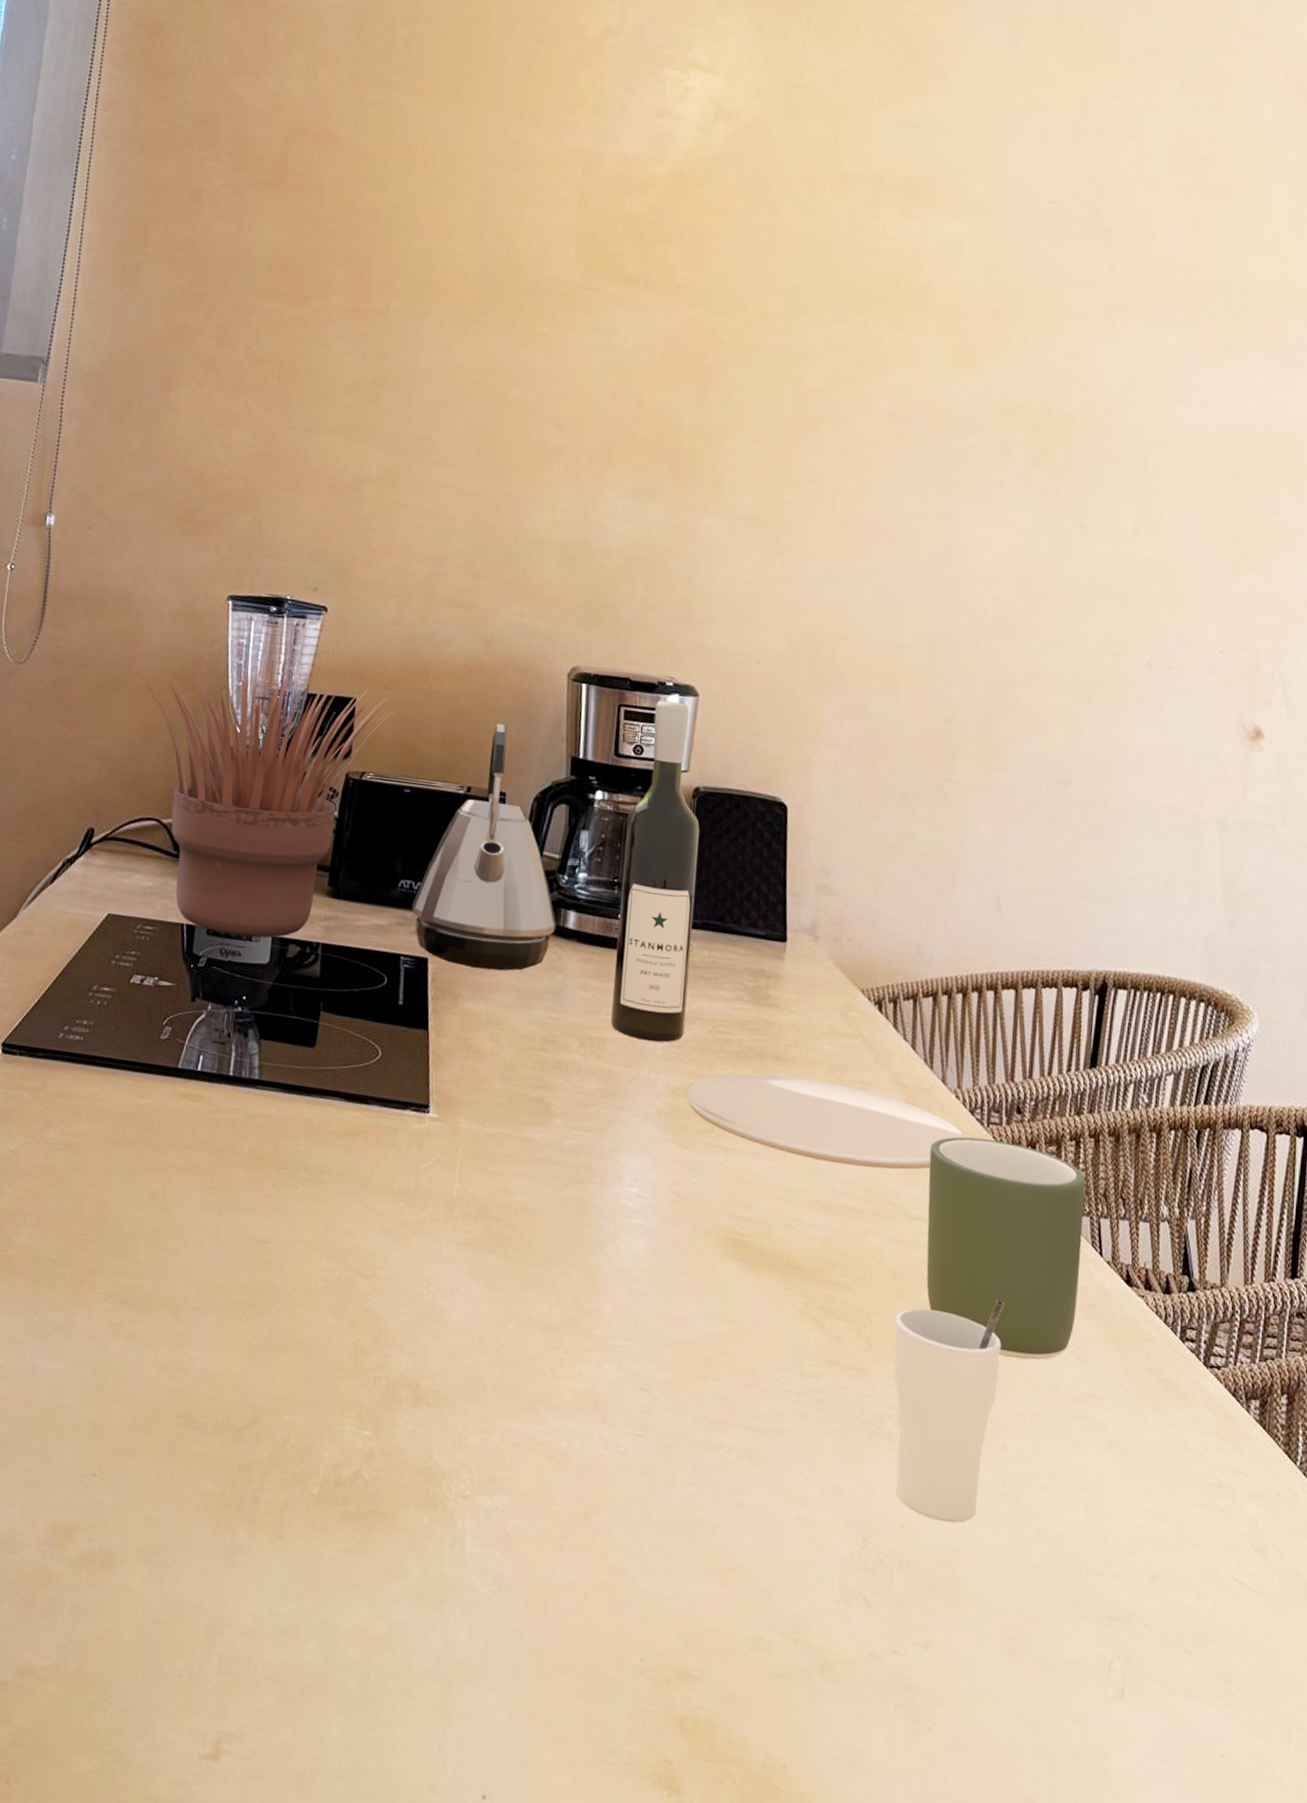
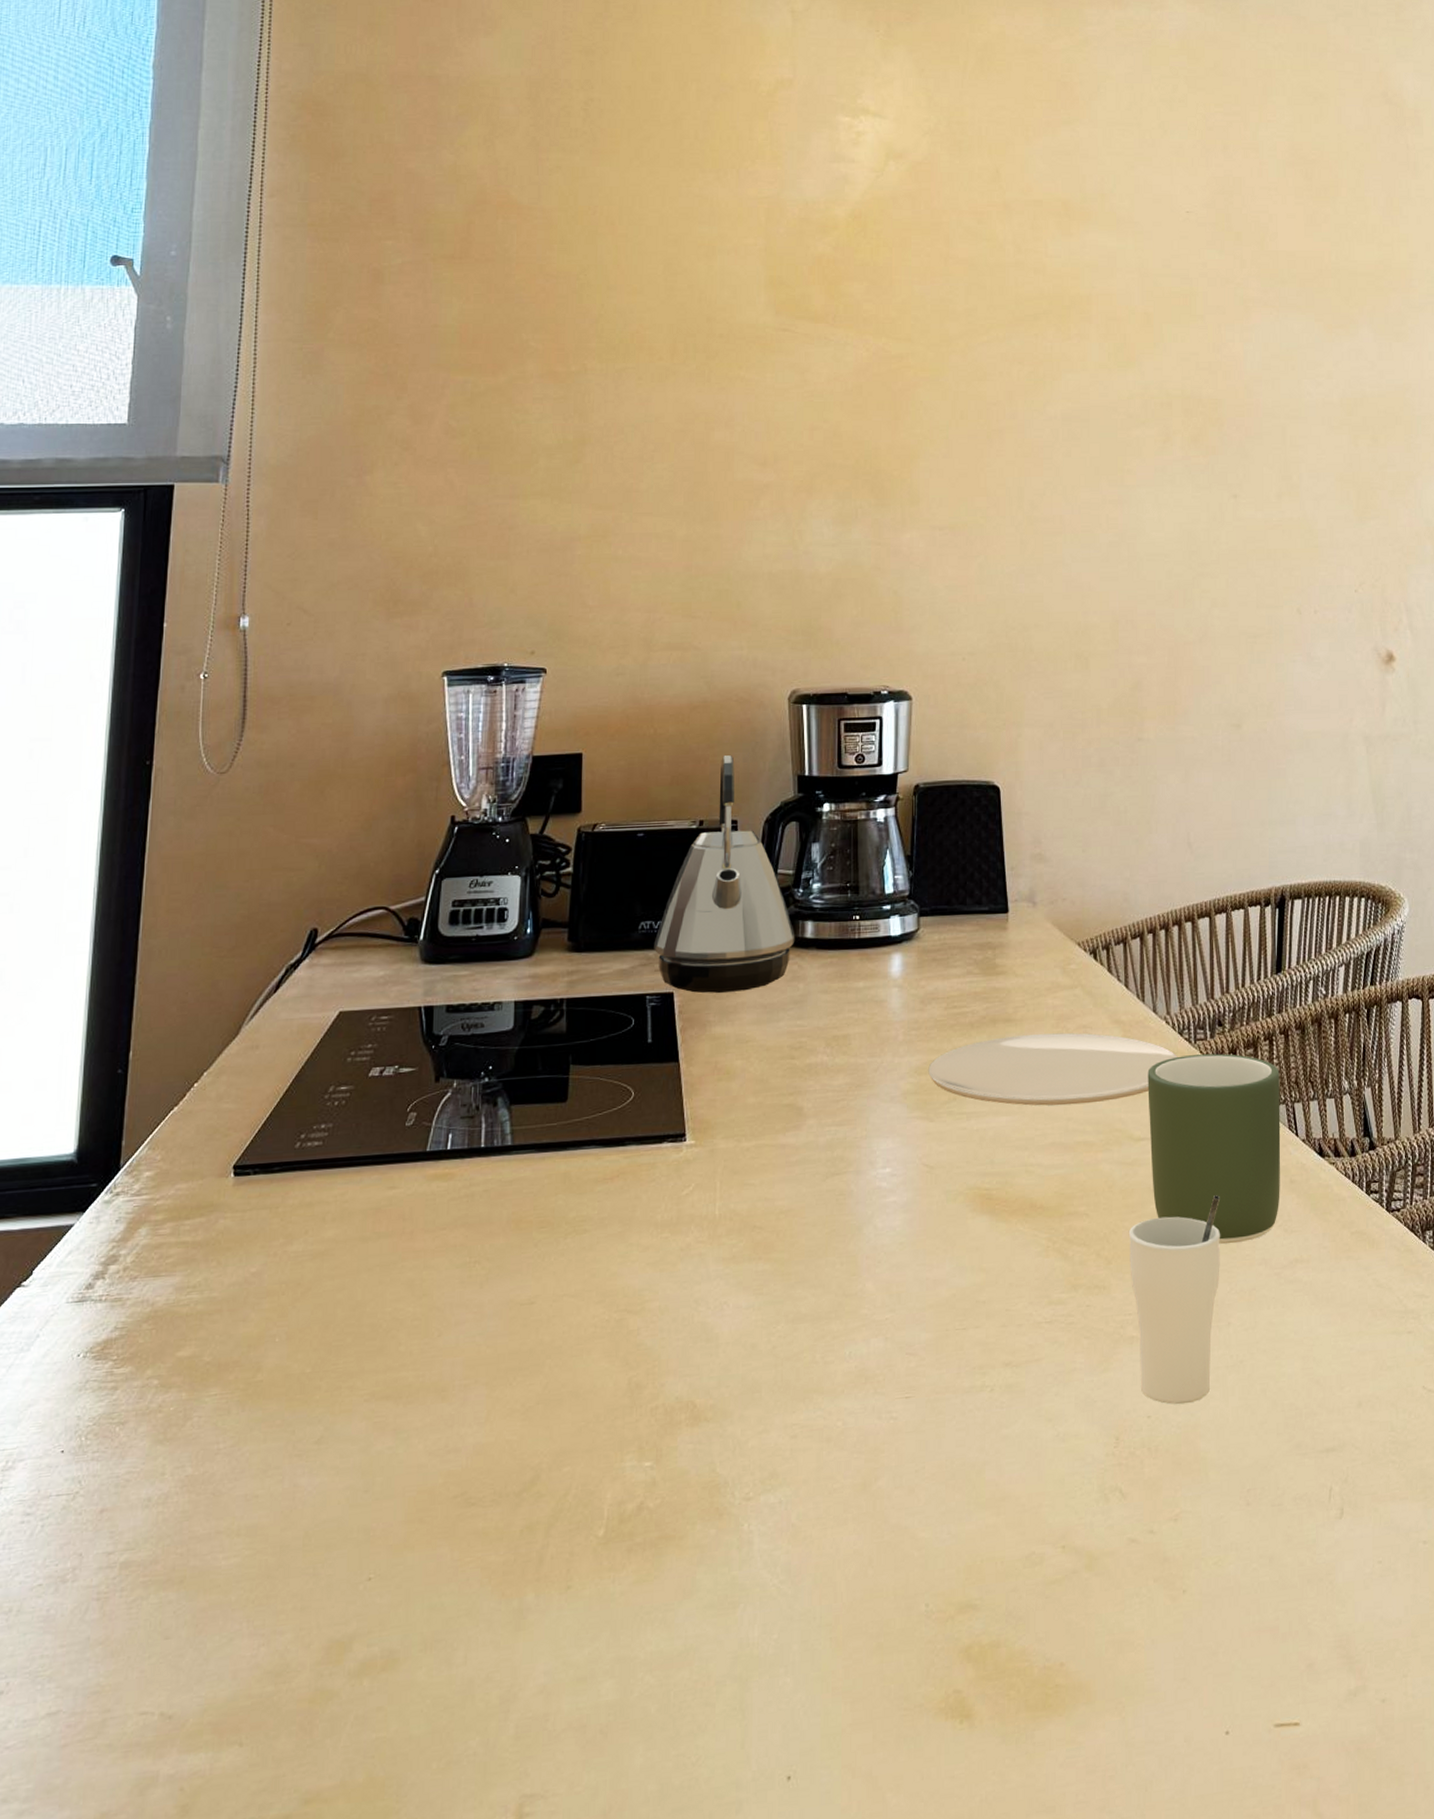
potted plant: present [137,665,394,938] -> none [352,740,621,1009]
bottle: present [610,700,700,1043] -> none [853,708,923,1030]

